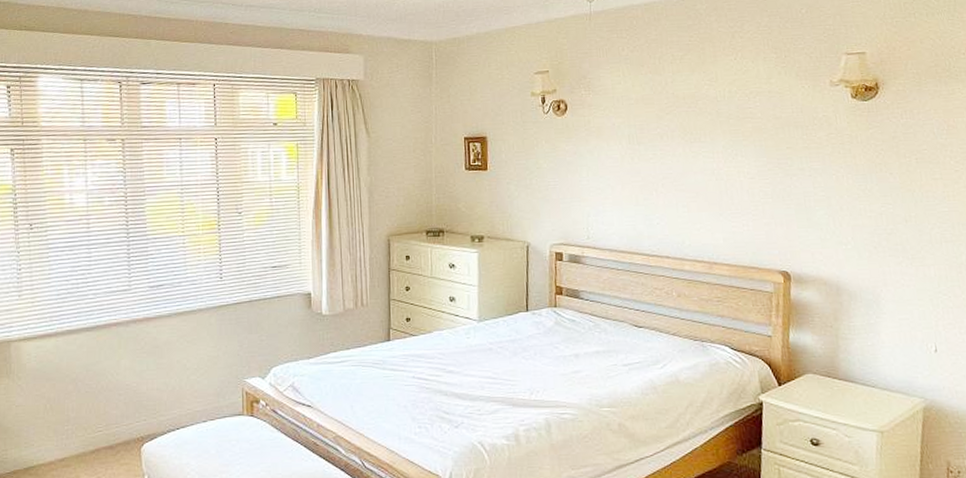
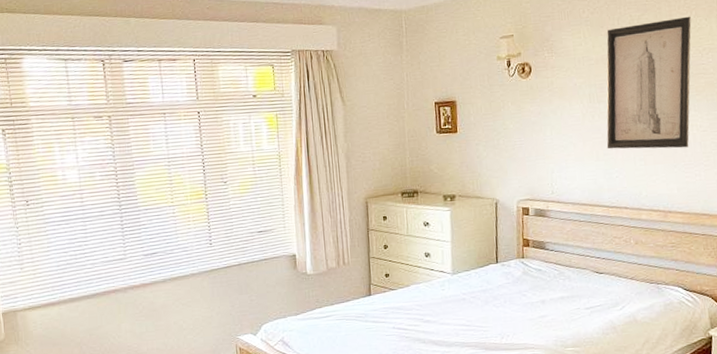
wall art: none [647,58,737,196] -> present [606,16,691,149]

